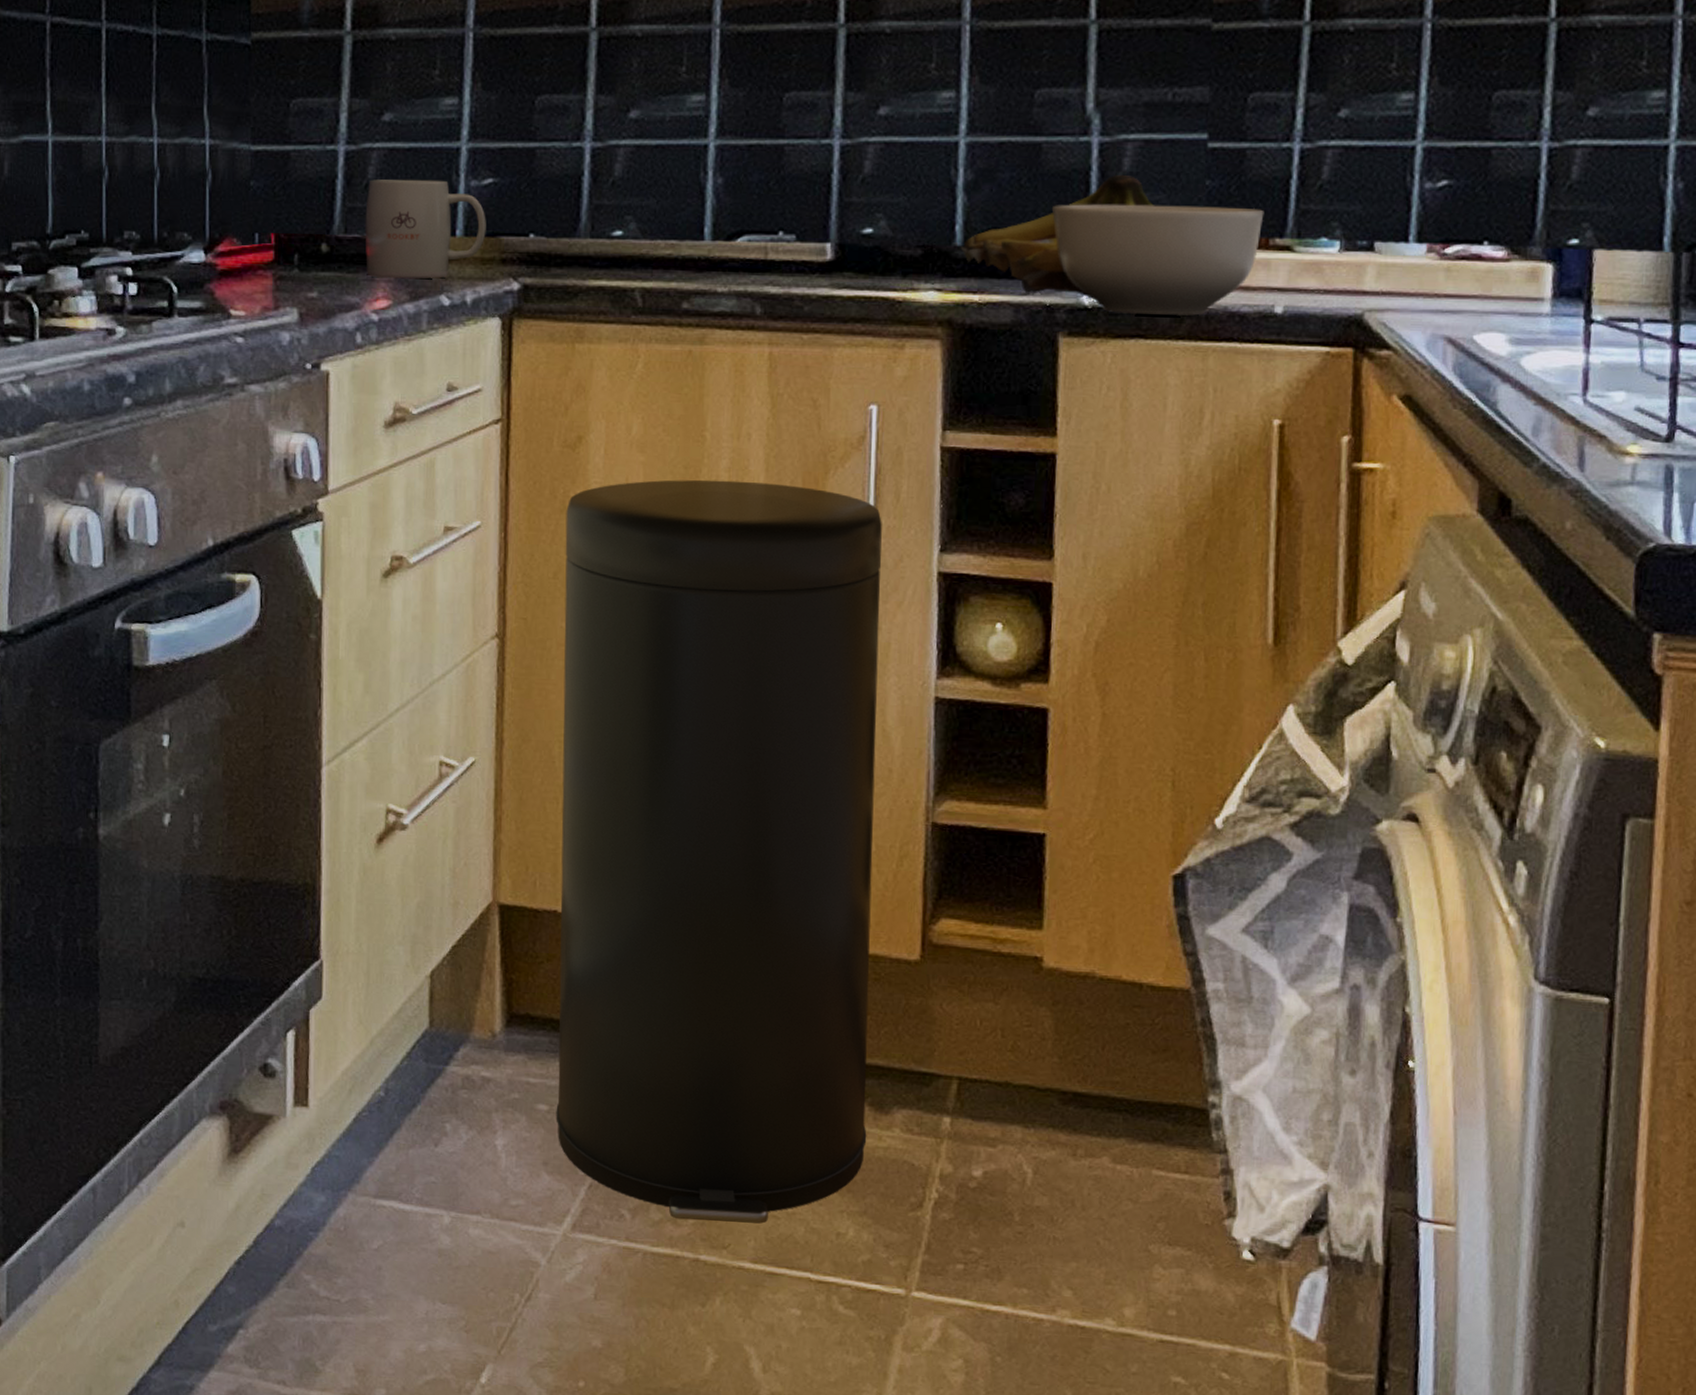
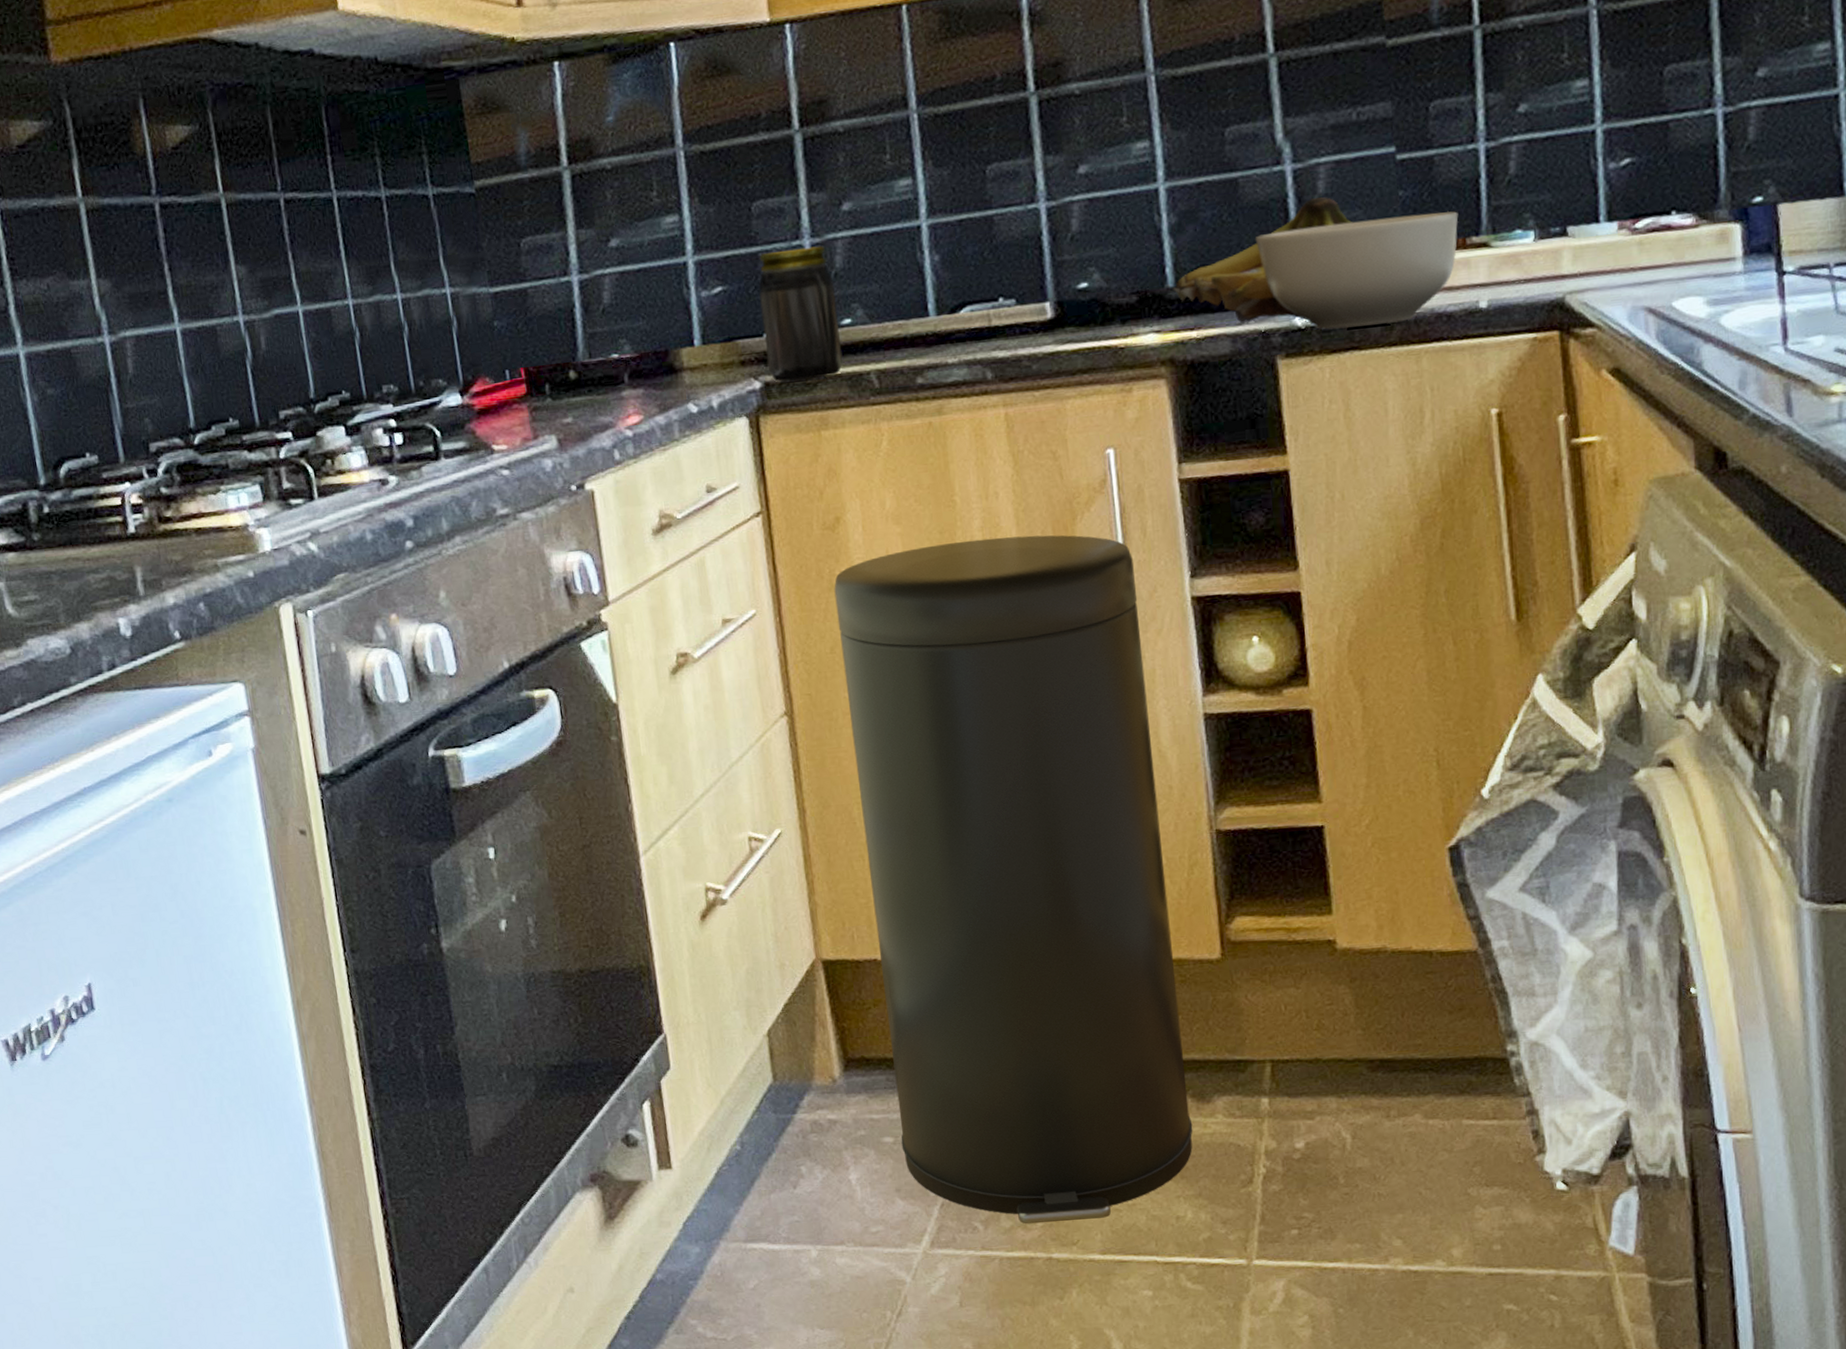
mug: present [365,179,486,279] -> none [605,294,723,396]
jar: none [529,150,610,288] -> present [759,246,843,382]

